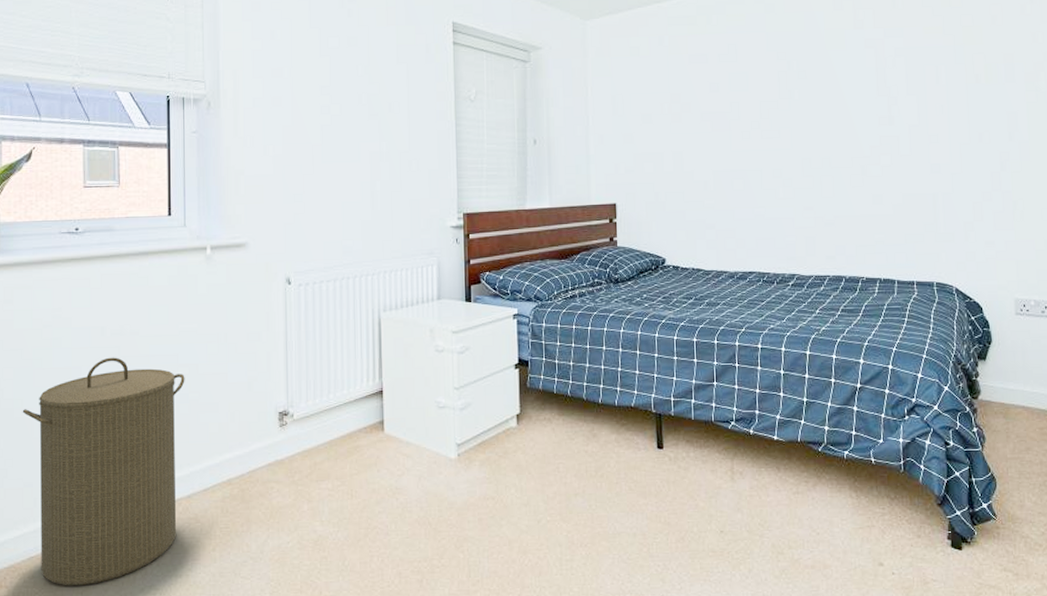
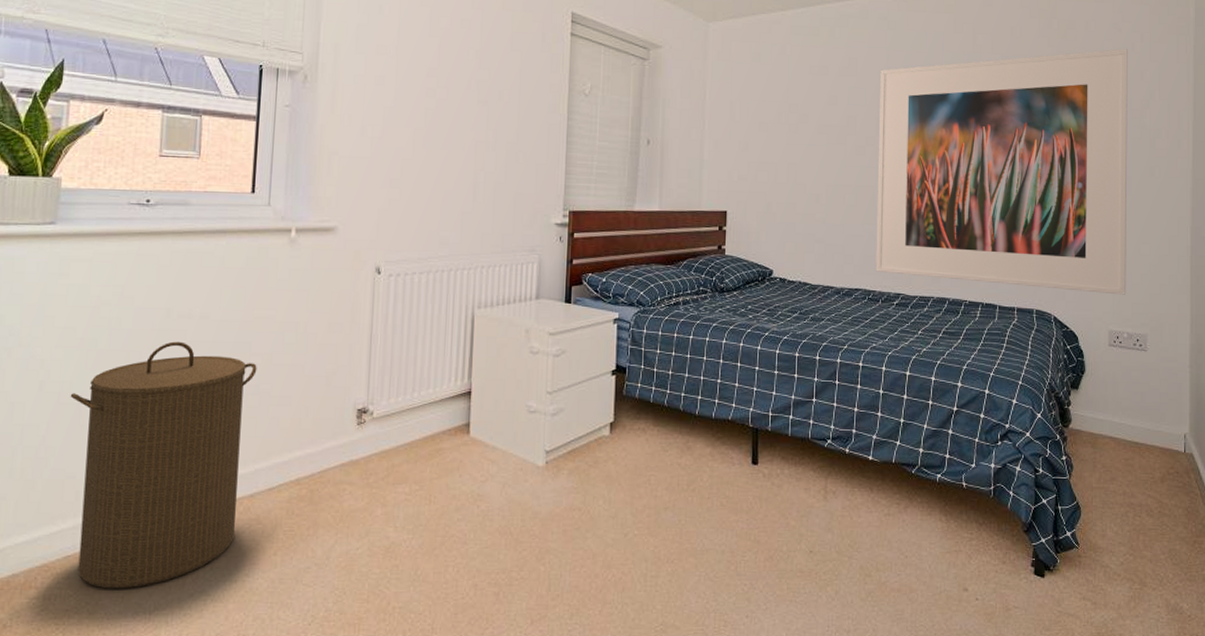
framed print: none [761,12,1031,263] -> present [876,49,1128,295]

